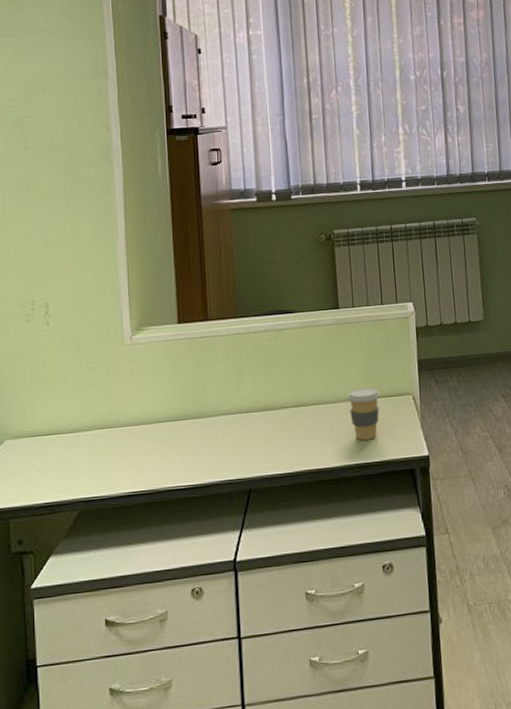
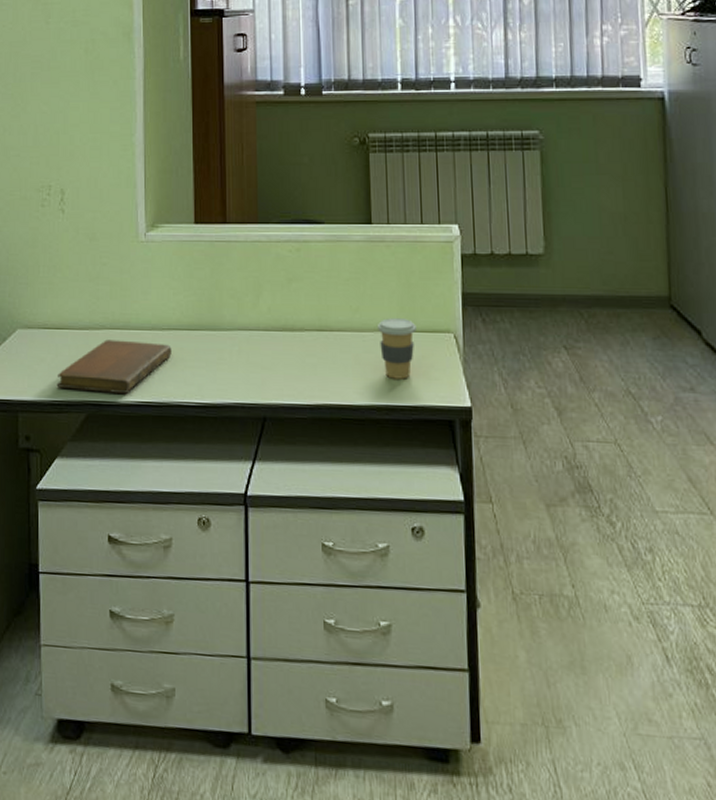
notebook: none [48,436,161,490] -> present [56,339,172,393]

